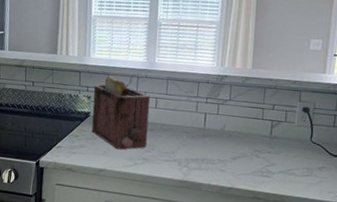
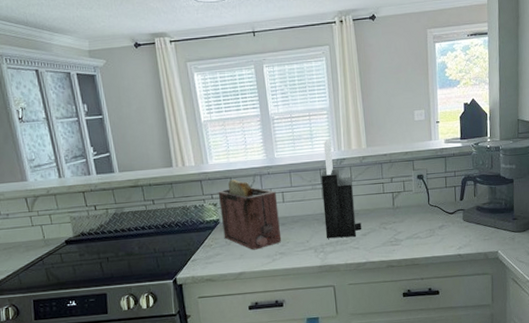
knife block: none [193,52,233,158] -> present [321,138,362,239]

